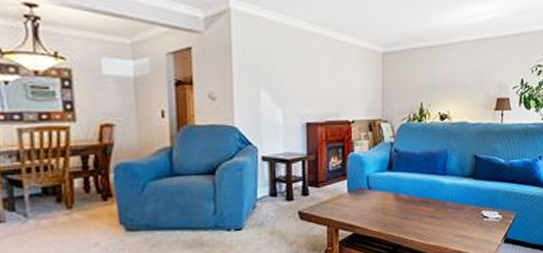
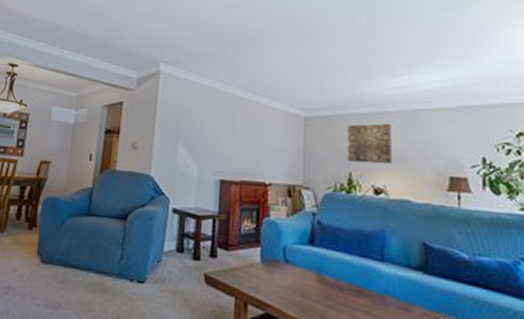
wall art: none [419,54,455,93] -> present [347,123,391,164]

